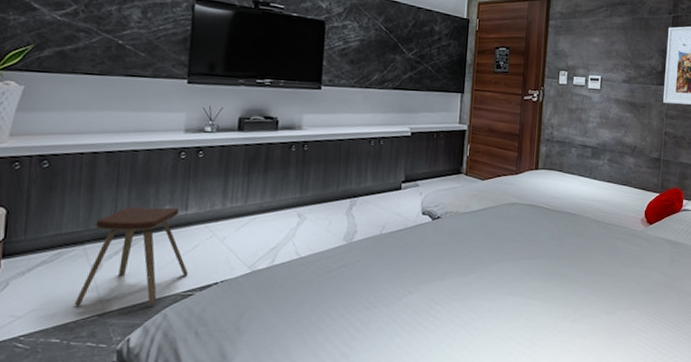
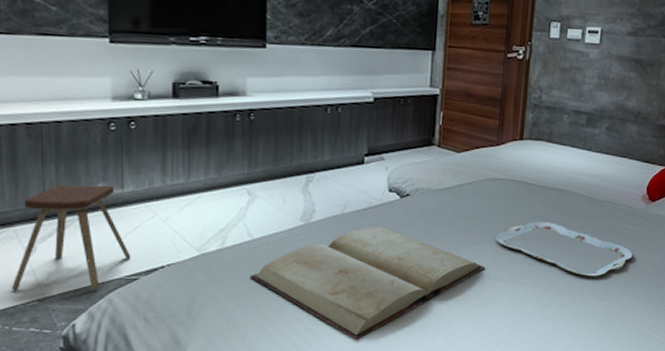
book: none [295,246,507,354] -> present [249,226,486,341]
serving tray: none [515,242,636,293] -> present [495,222,633,277]

